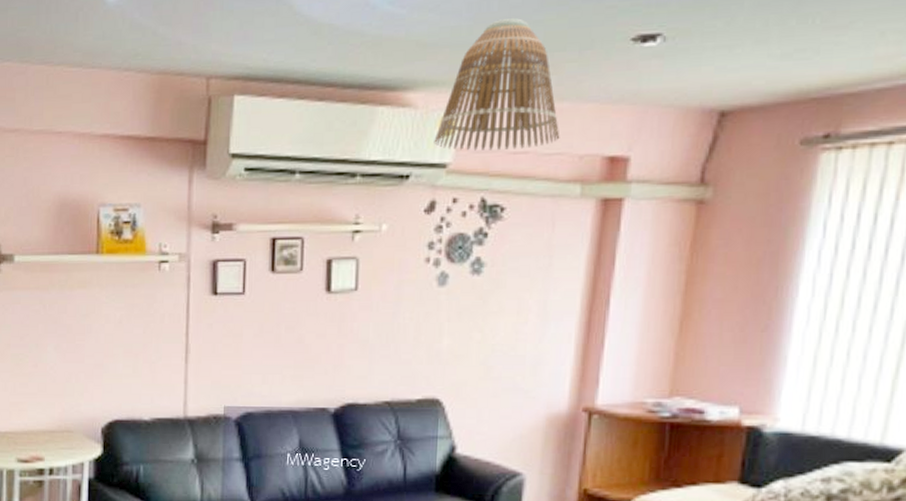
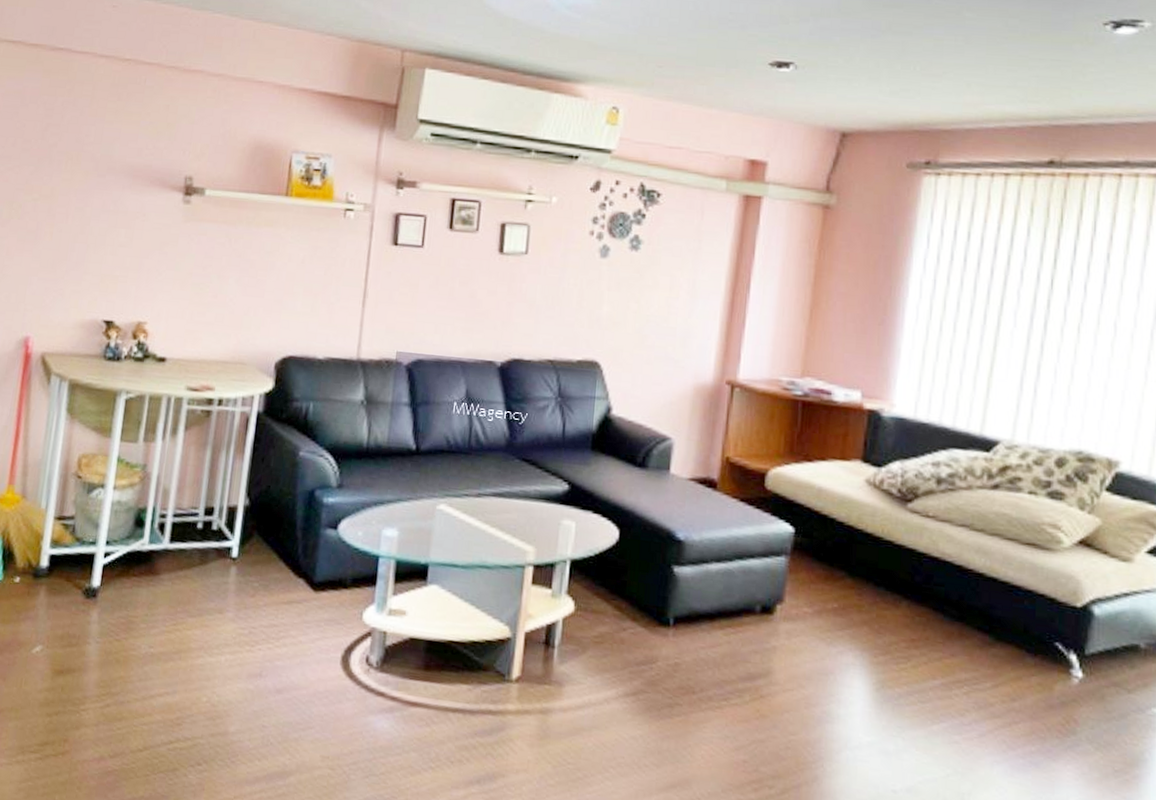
lamp shade: present [434,18,560,151] -> none [601,34,709,145]

